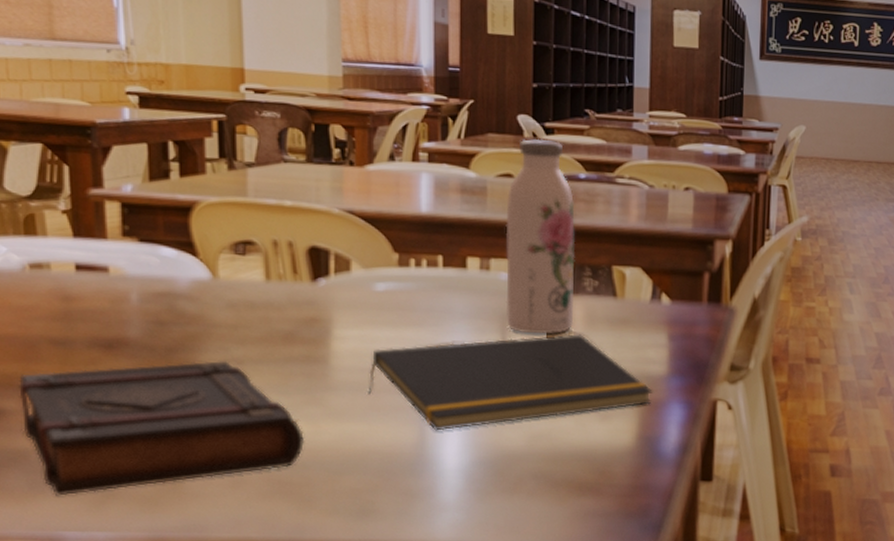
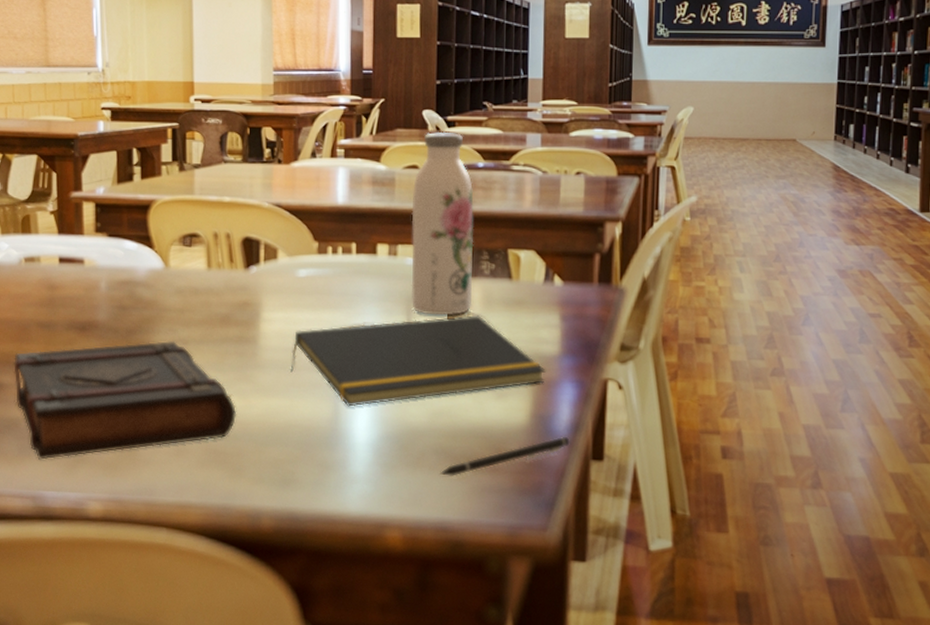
pen: none [539,457,678,501] -> present [440,436,570,476]

